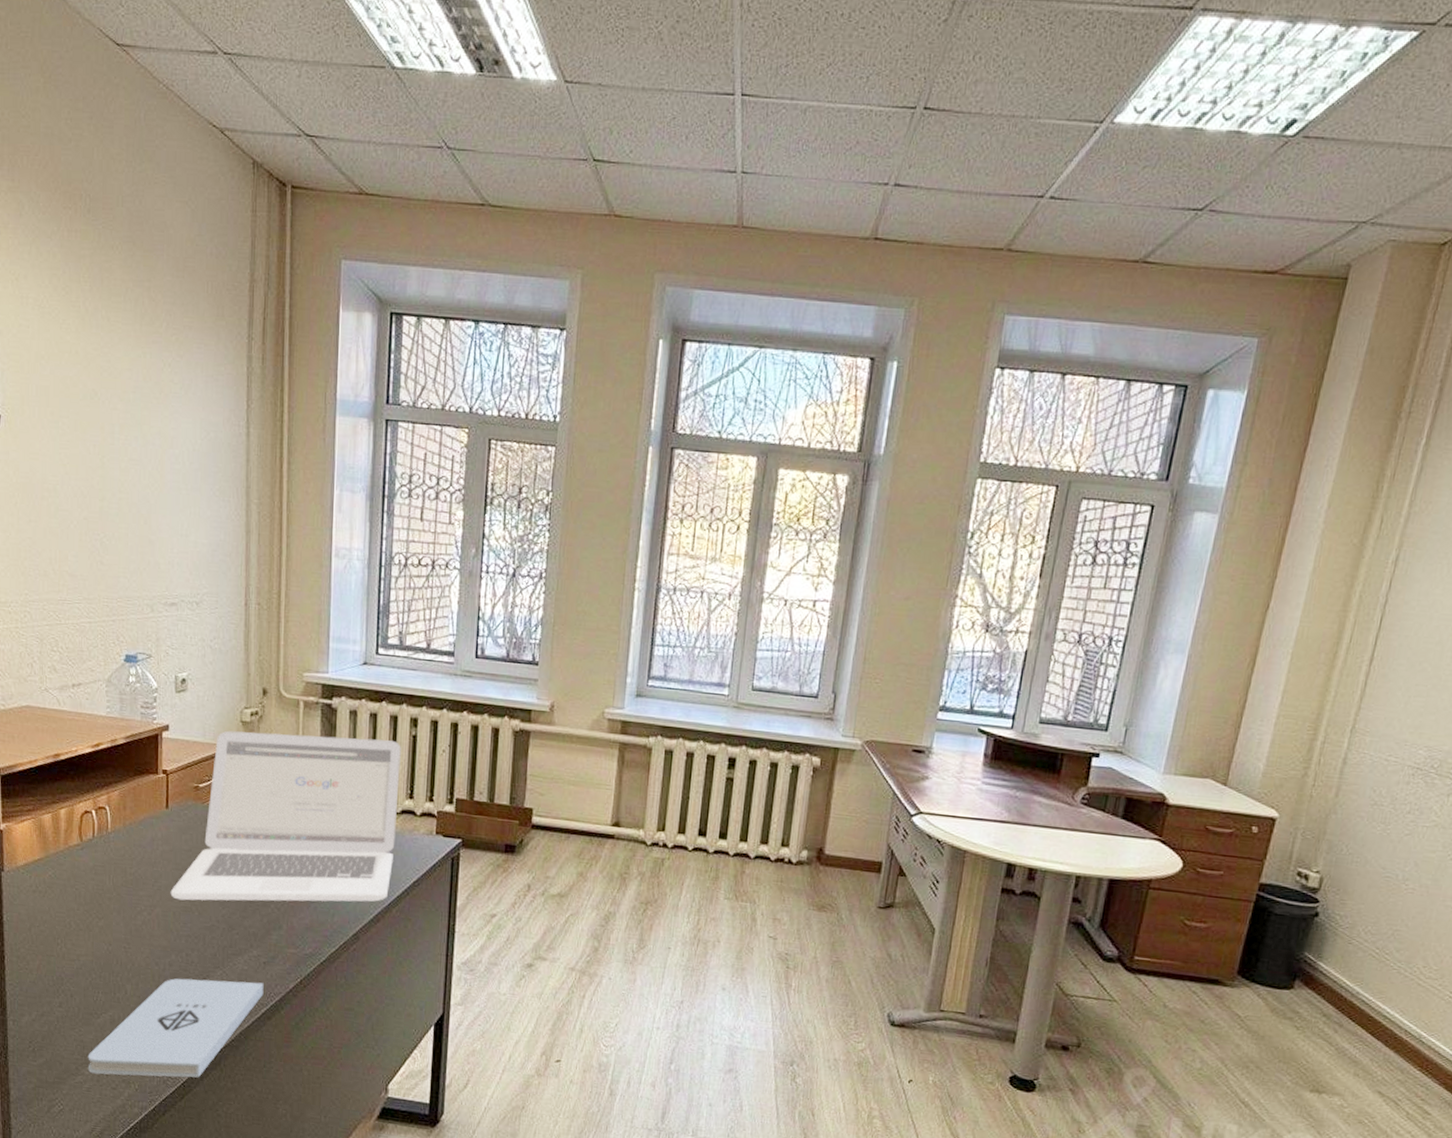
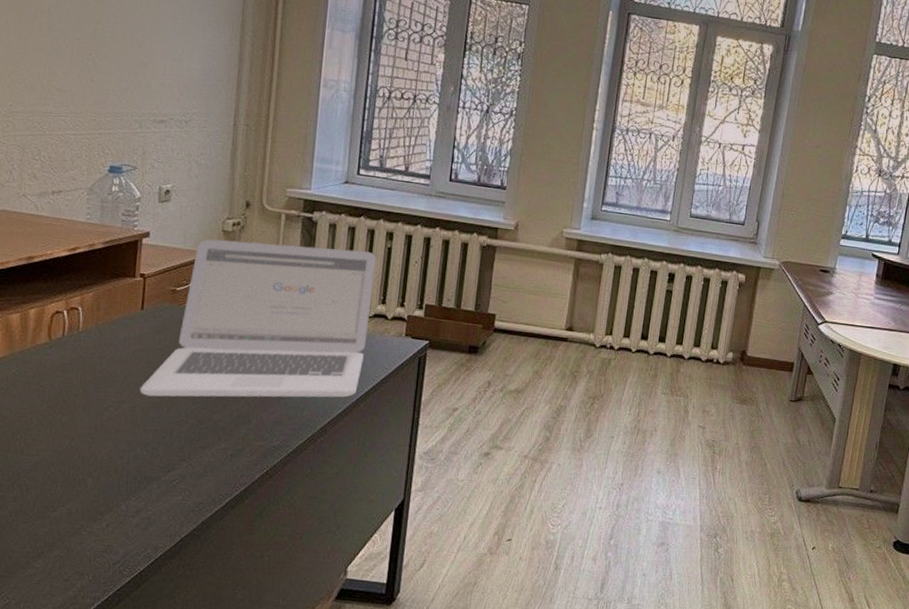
notepad: present [88,978,264,1078] -> none [40,471,230,567]

